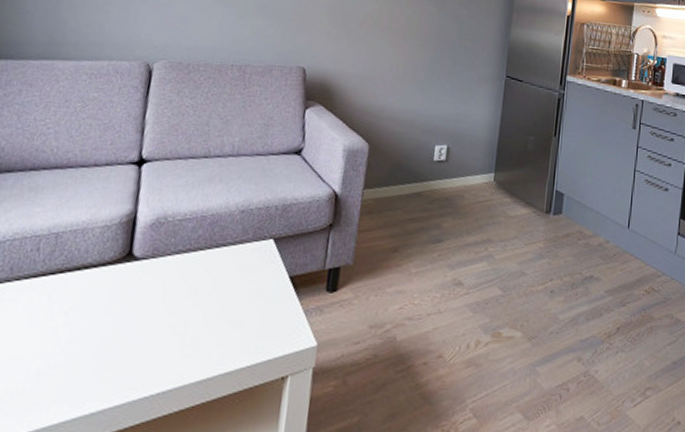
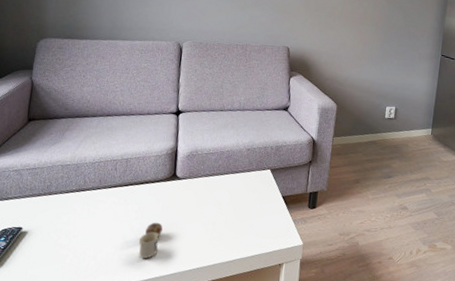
mug: none [65,327,107,385] -> present [138,222,163,259]

